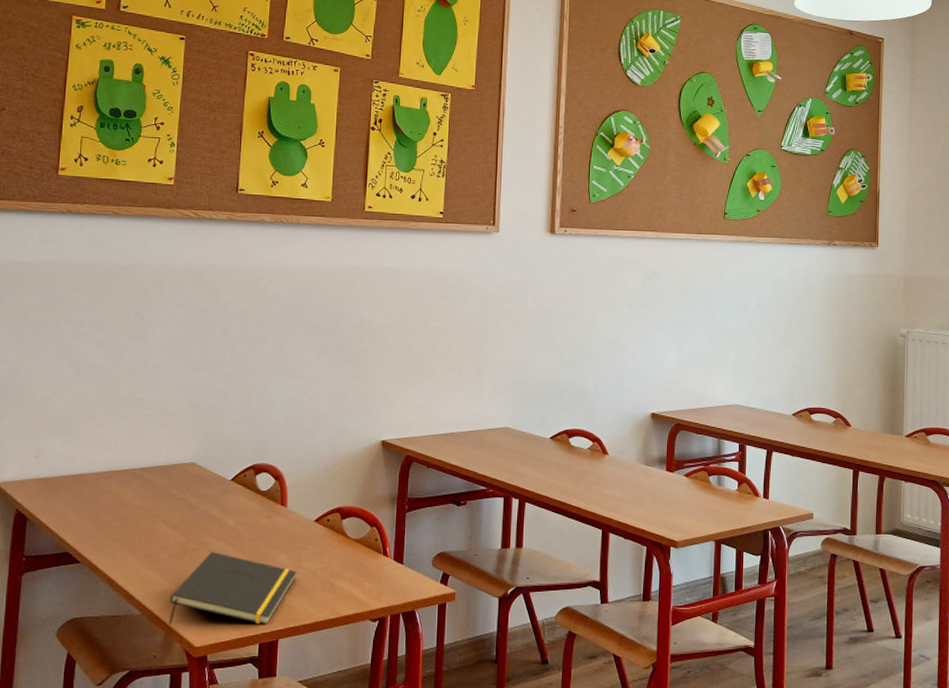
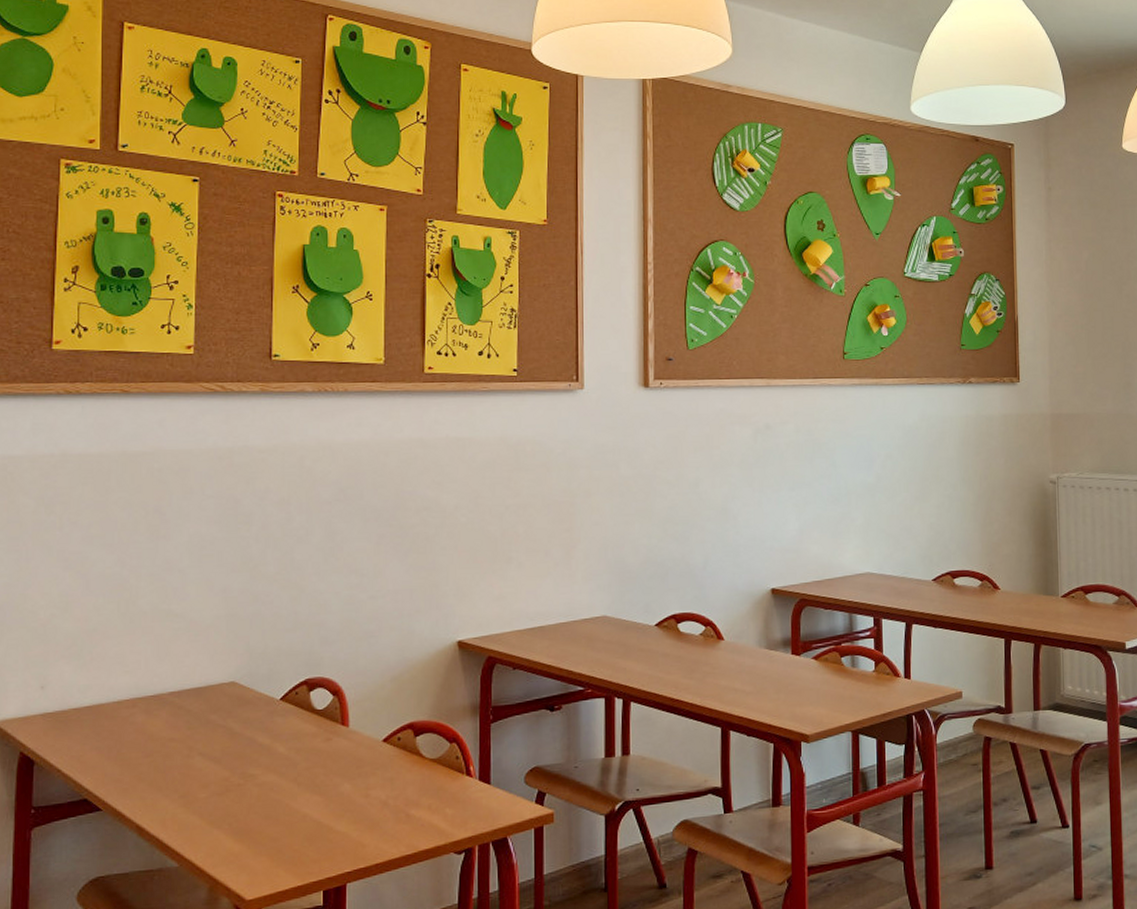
notepad: present [168,551,297,626] -> none [212,785,365,876]

